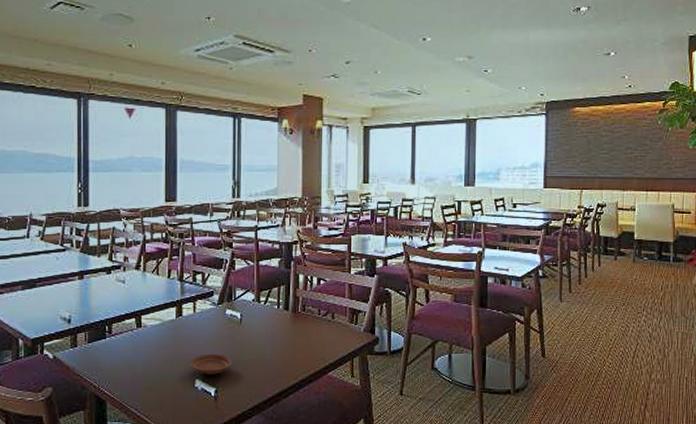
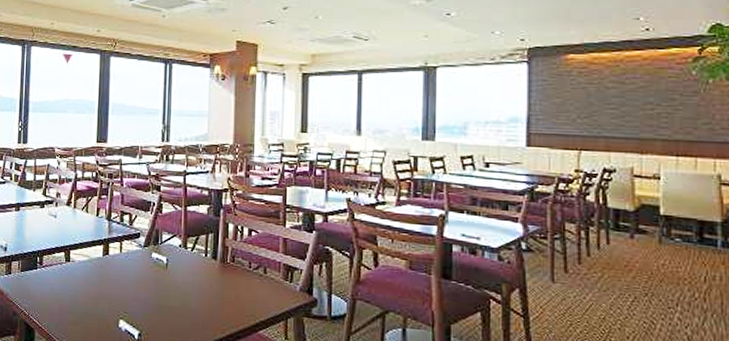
plate: present [190,353,232,375] -> none [114,295,157,318]

